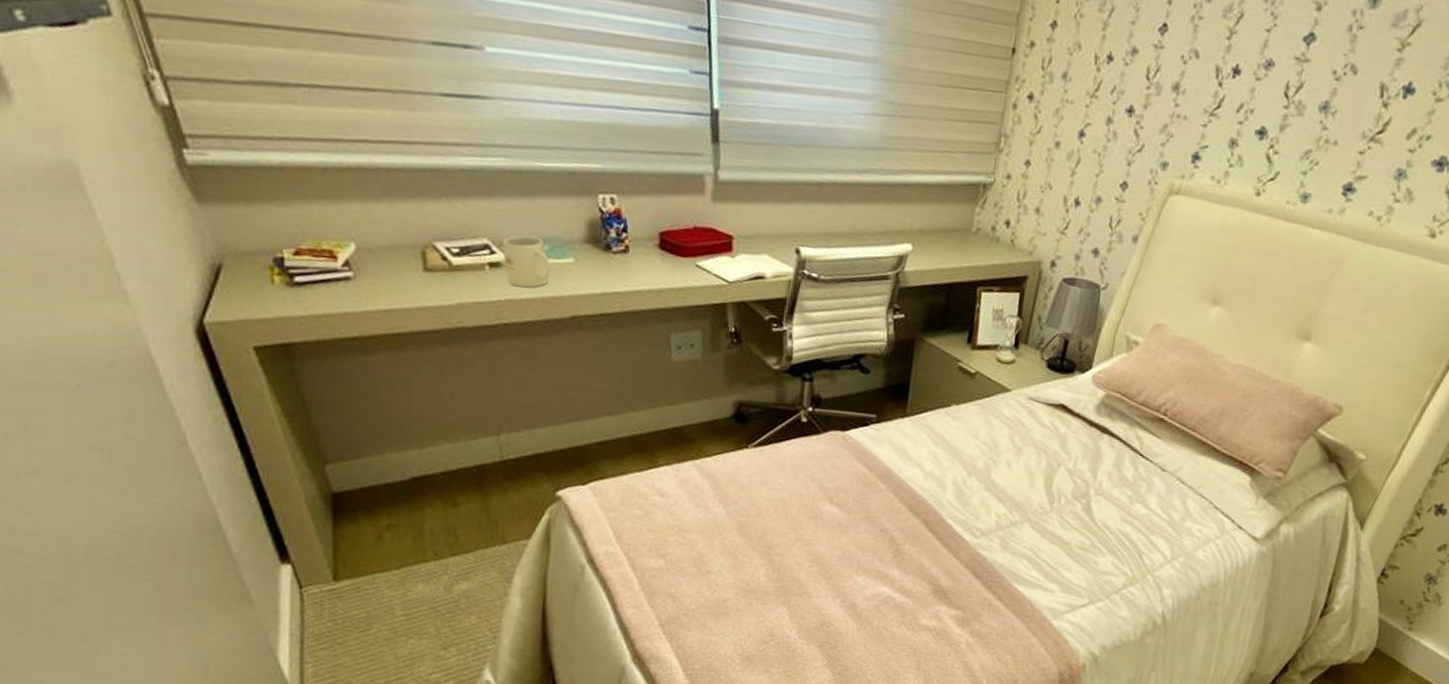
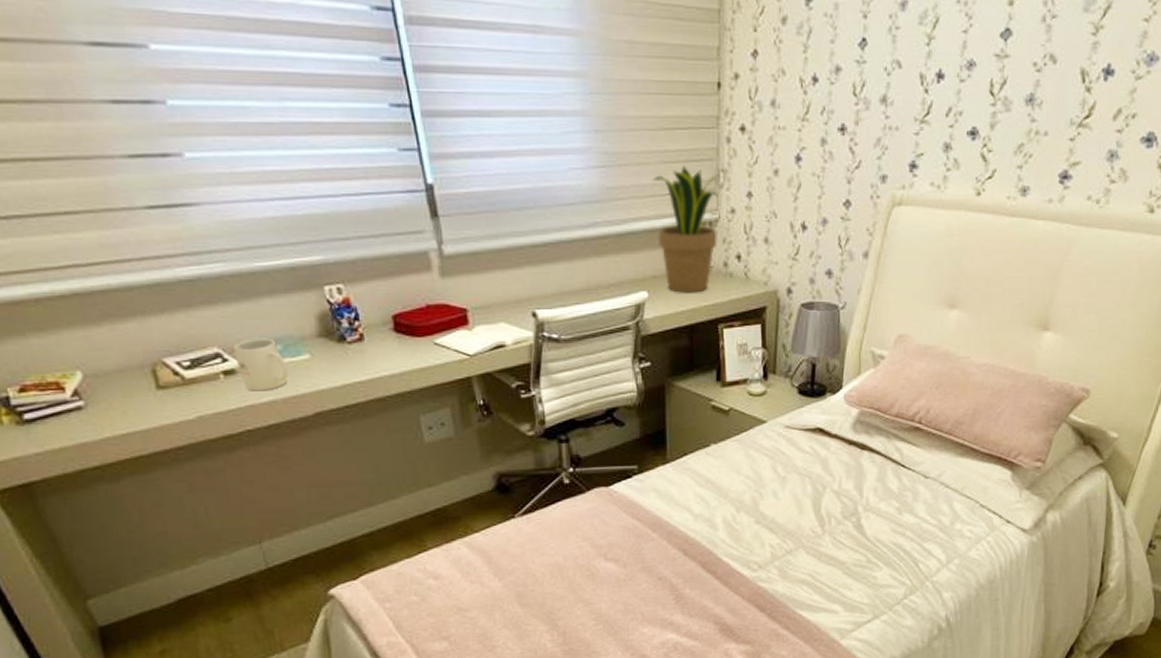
potted plant: none [929,124,1001,253] -> present [652,164,719,293]

